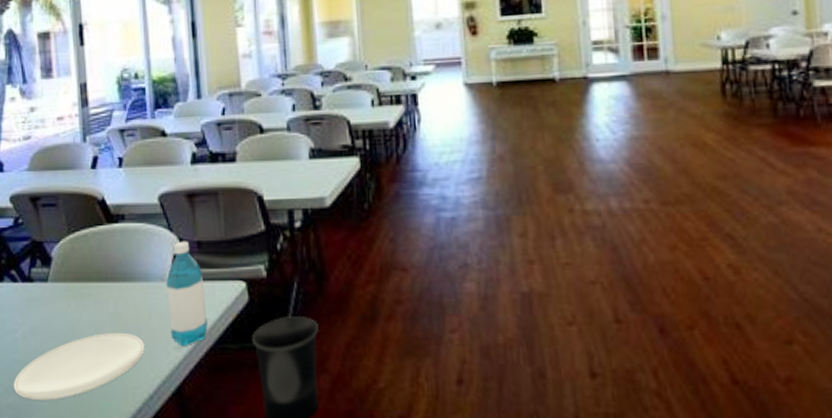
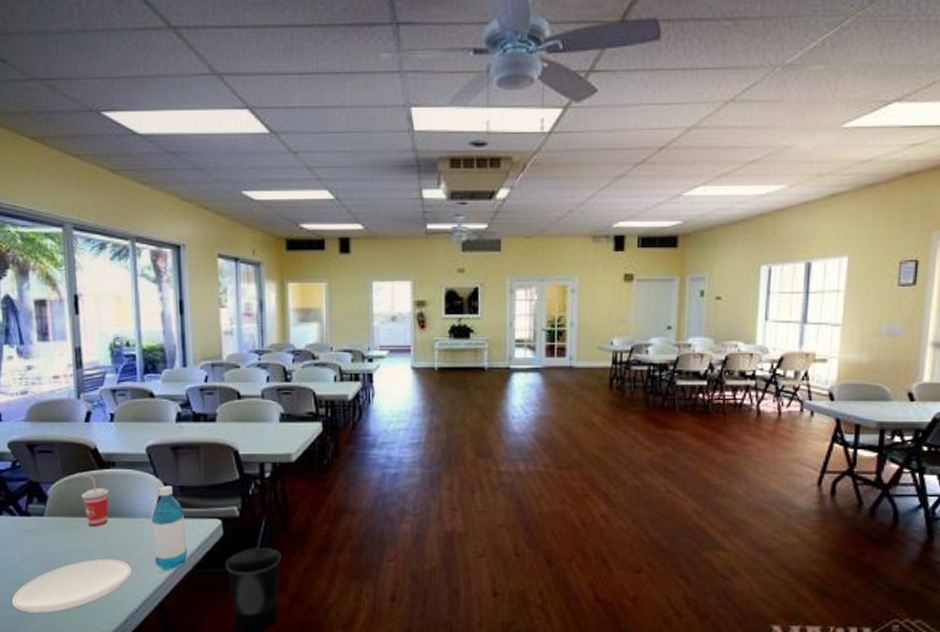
beverage cup: none [83,229,119,293] -> present [77,472,110,527]

